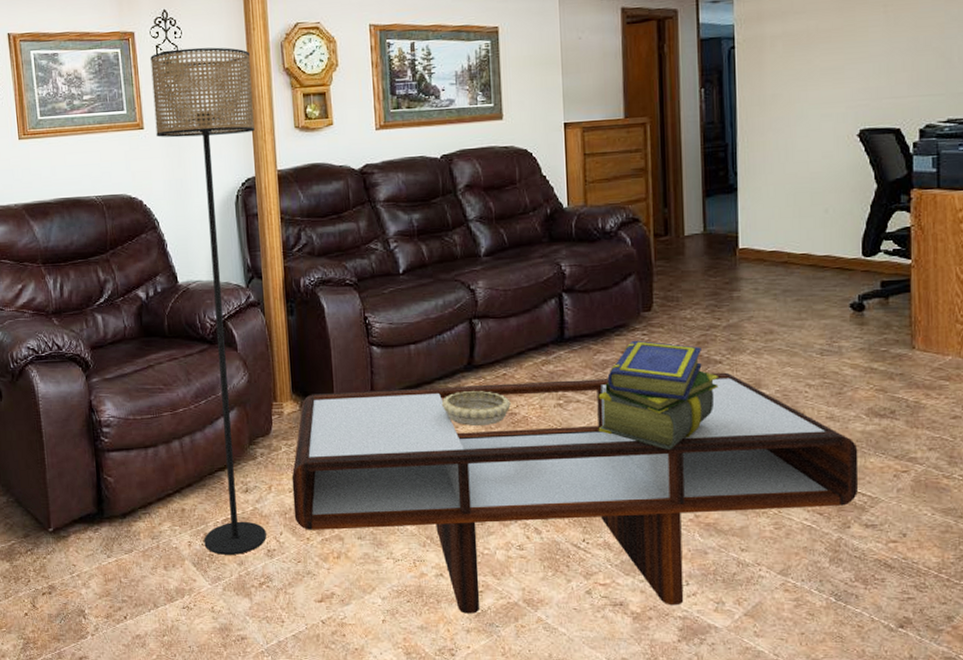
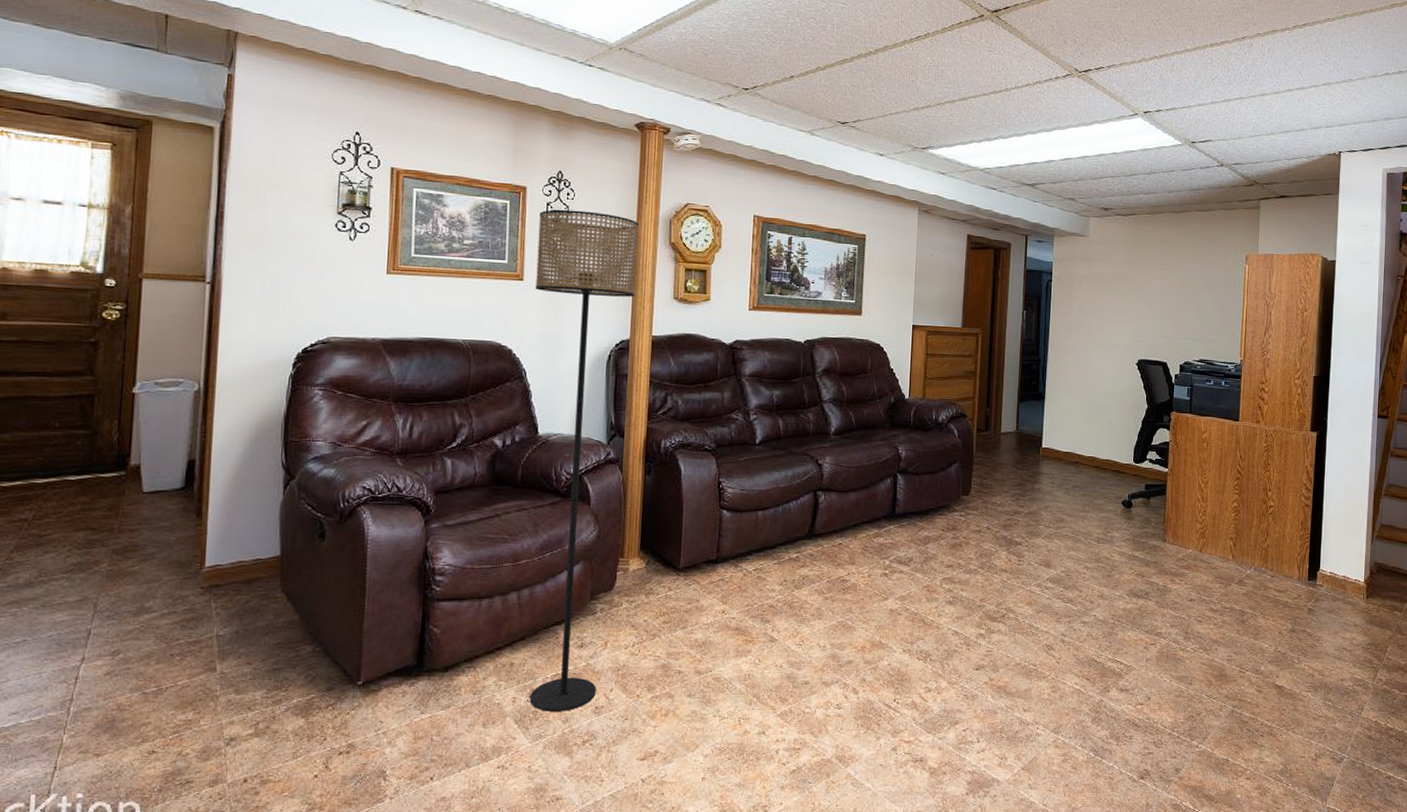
coffee table: present [291,372,859,614] -> none [627,552,1120,770]
decorative bowl: present [441,390,511,427] -> none [781,557,843,591]
stack of books: present [598,340,719,450] -> none [916,520,1018,619]

